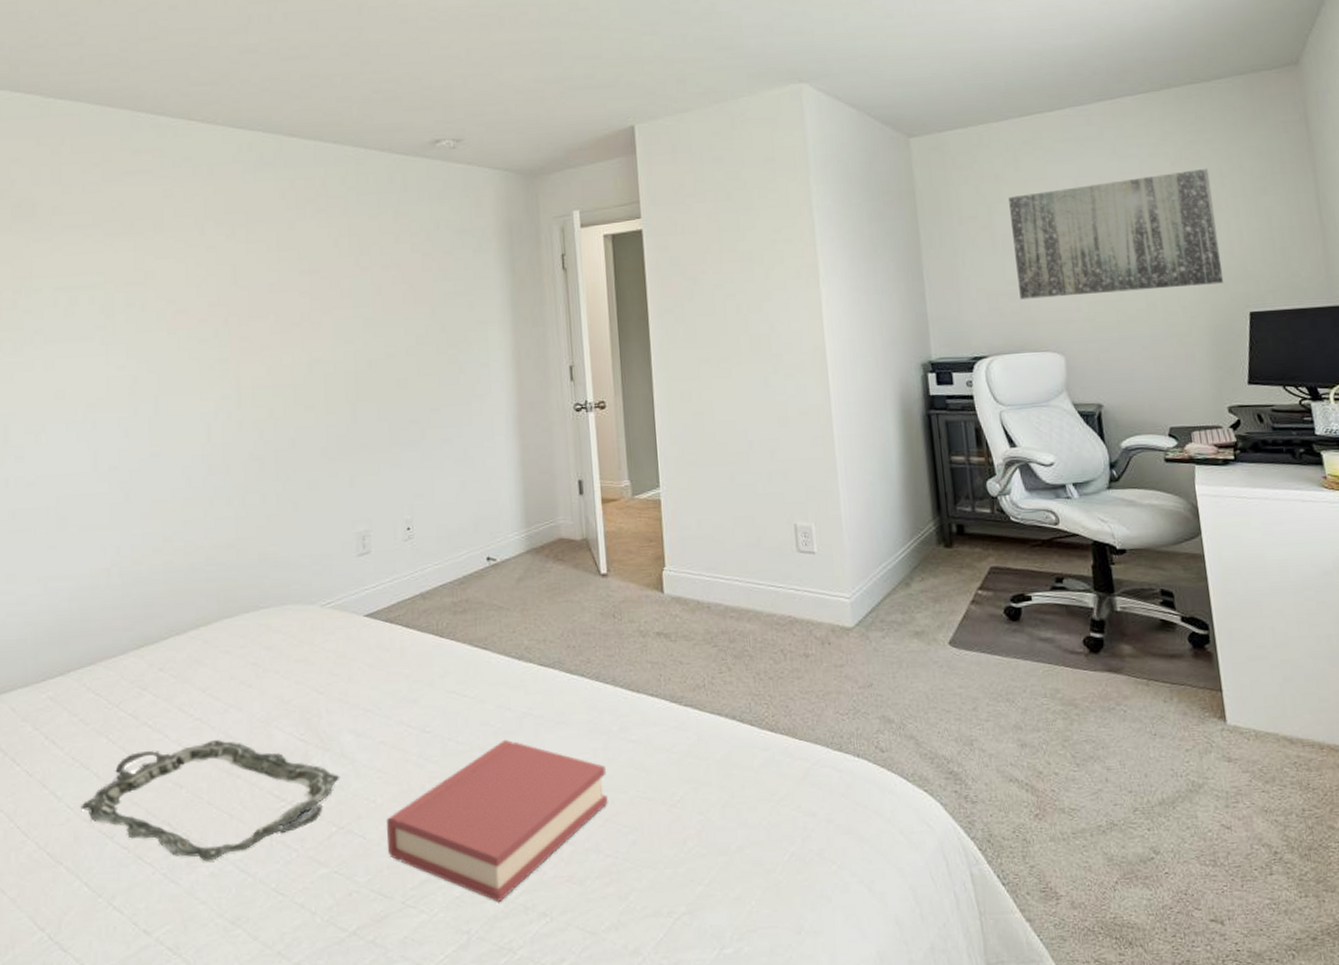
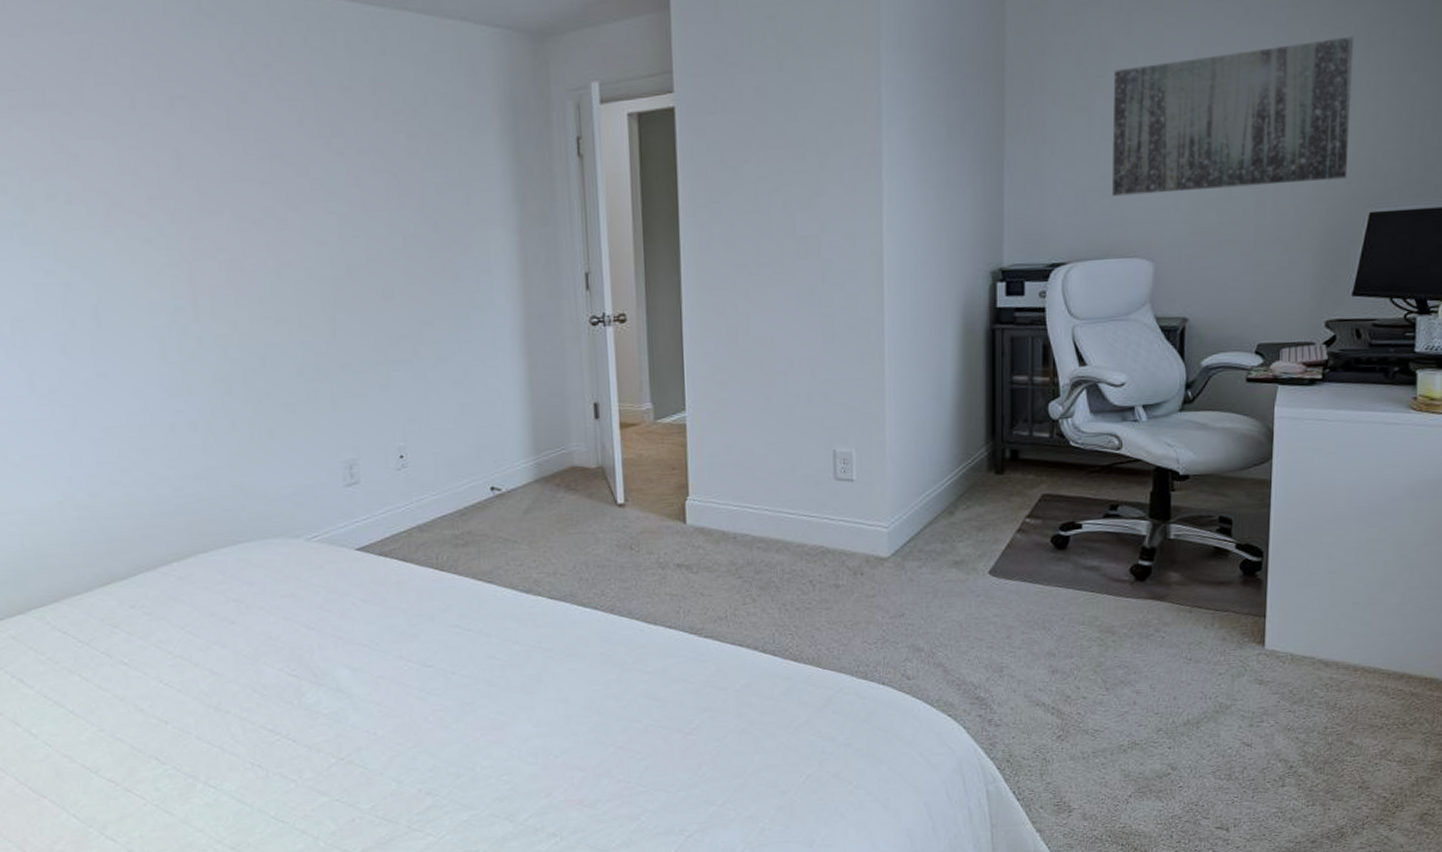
serving tray: present [81,740,340,862] -> none [59,676,337,793]
hardback book: present [387,739,608,902] -> none [389,672,621,824]

